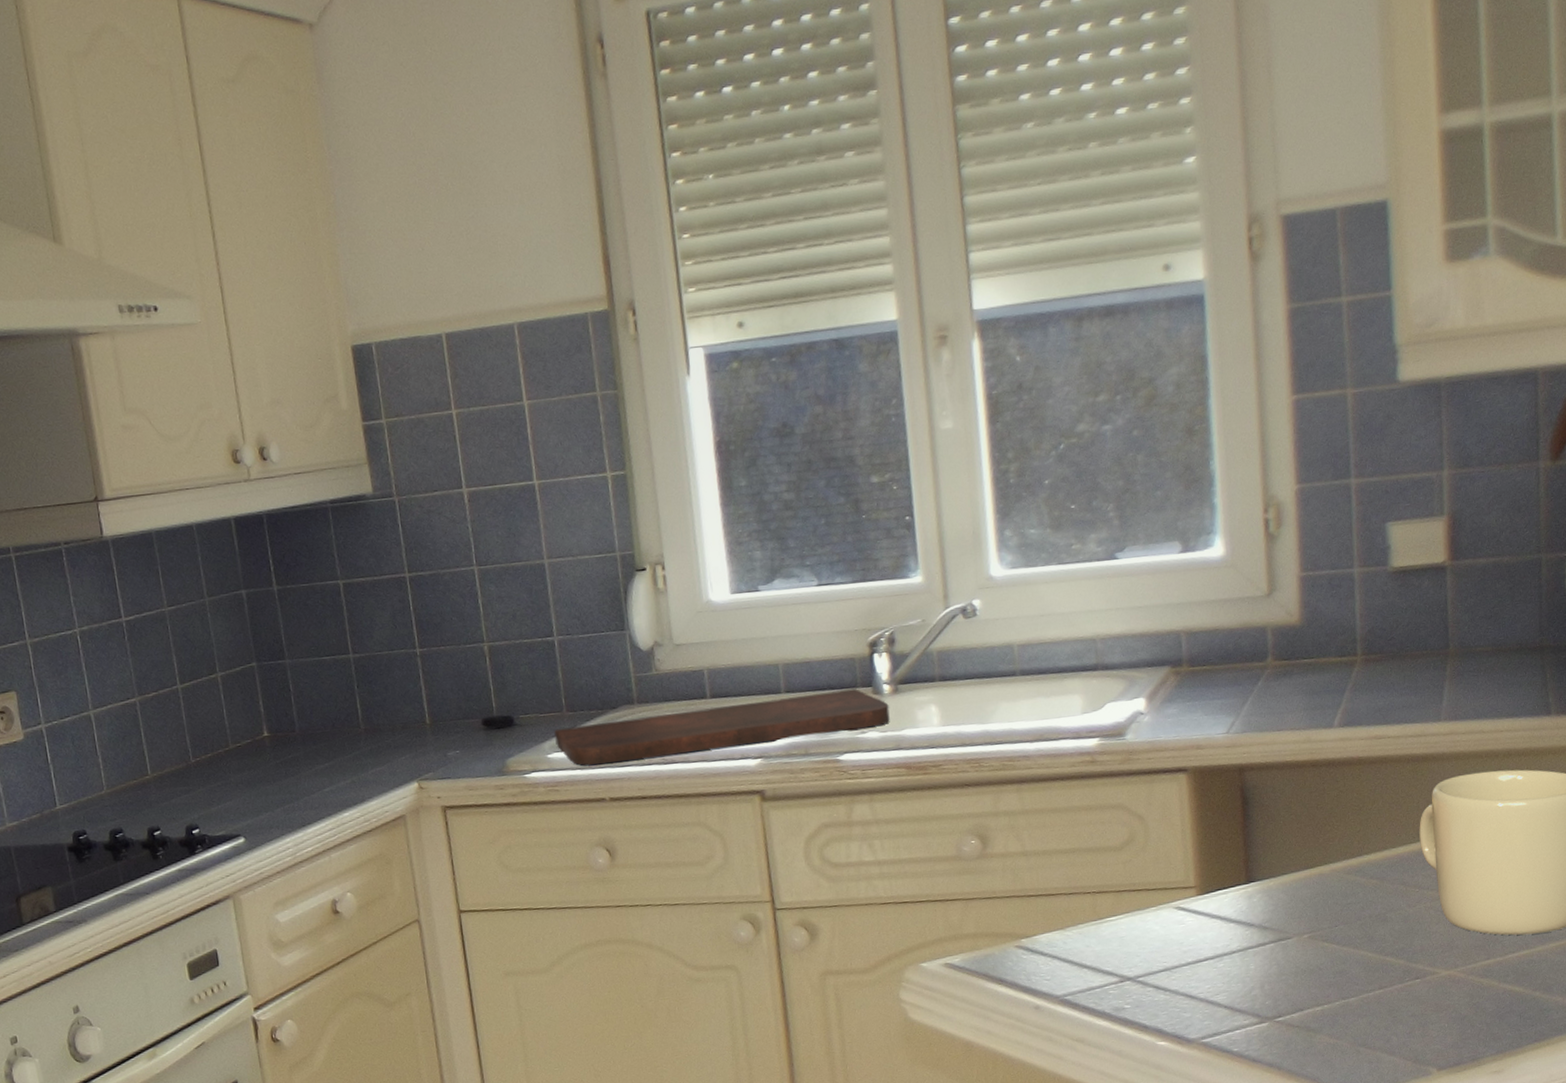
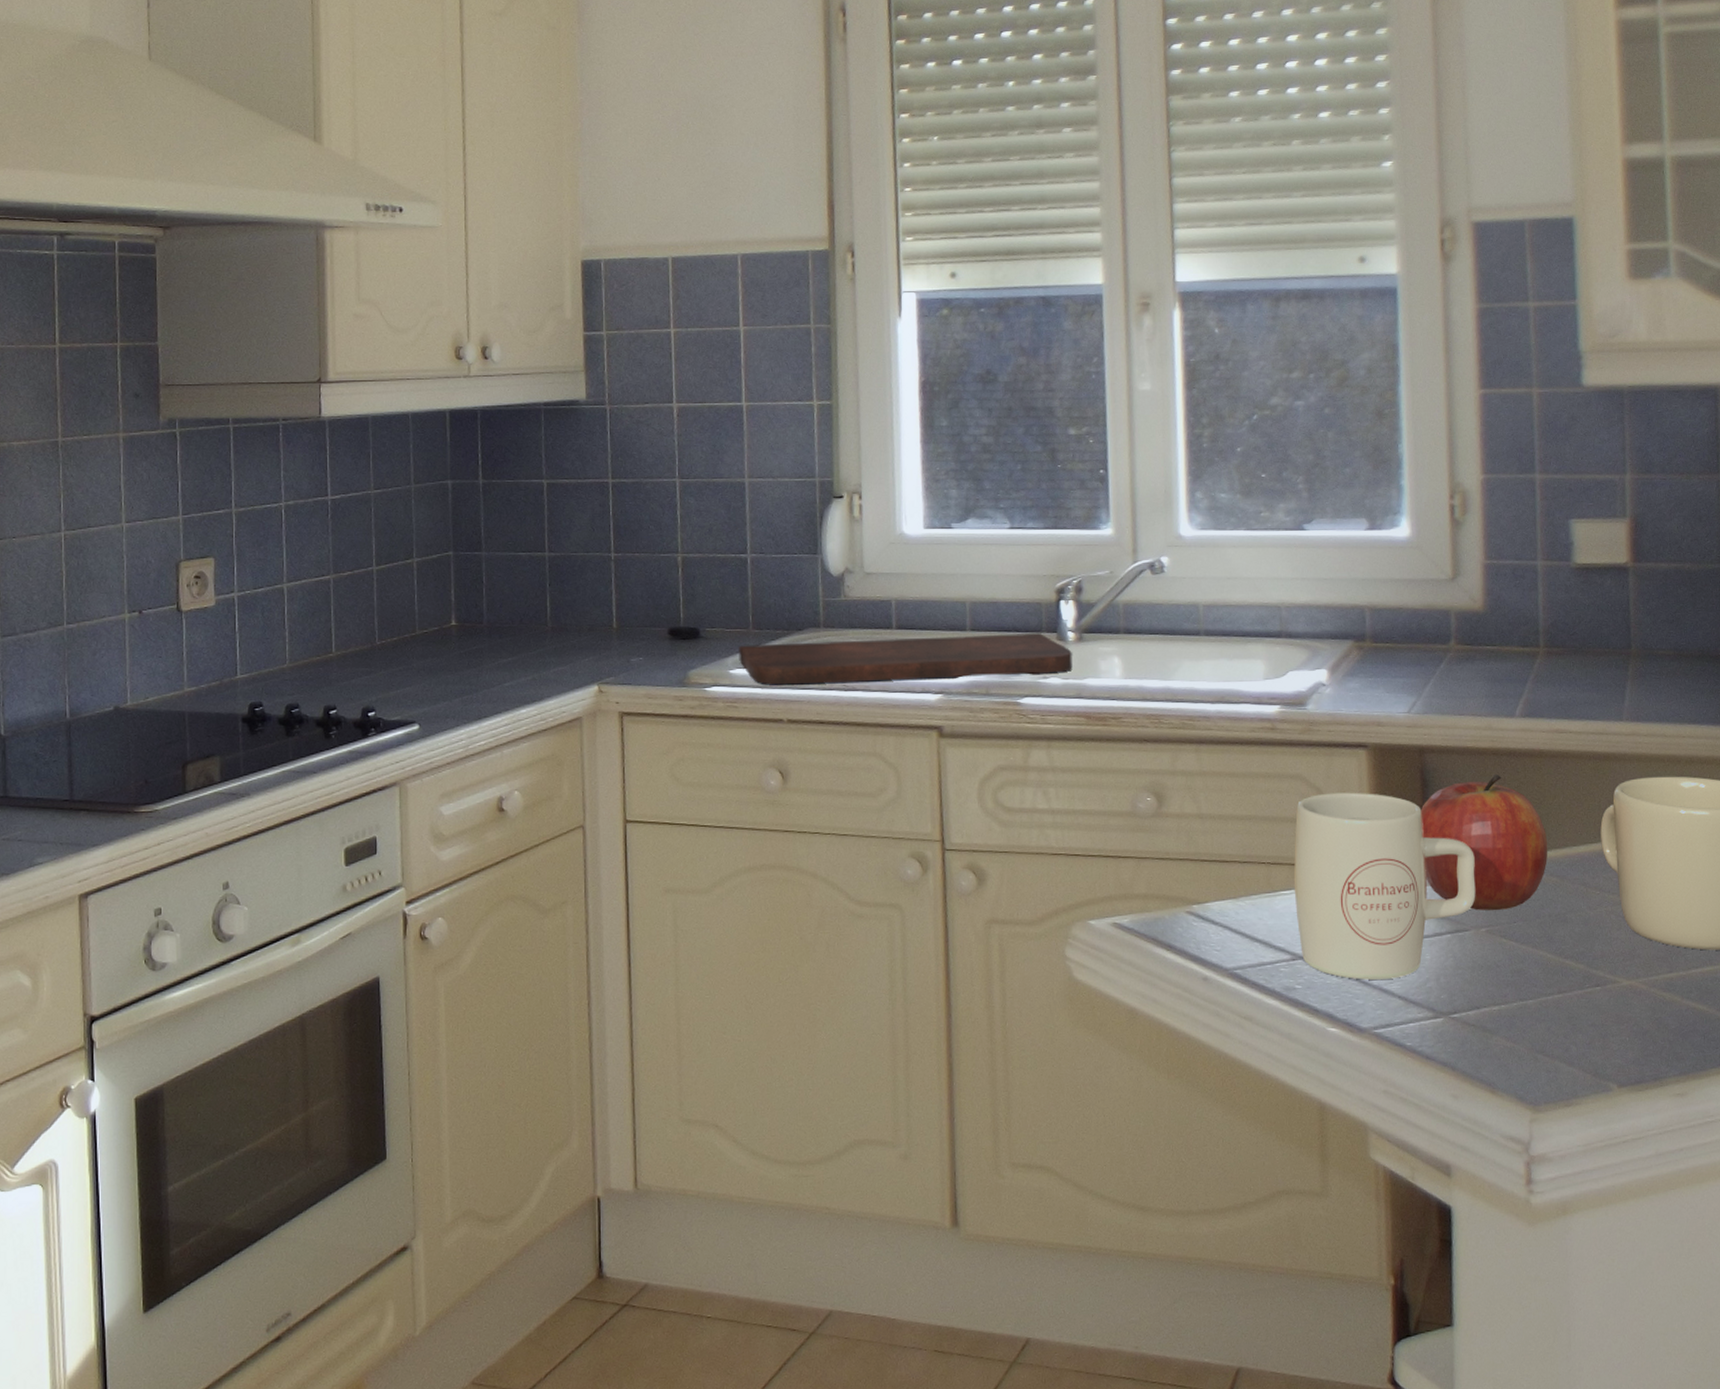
mug: none [1118,815,1298,995] -> present [1293,792,1476,980]
fruit: none [1242,785,1368,918] -> present [1420,774,1548,911]

